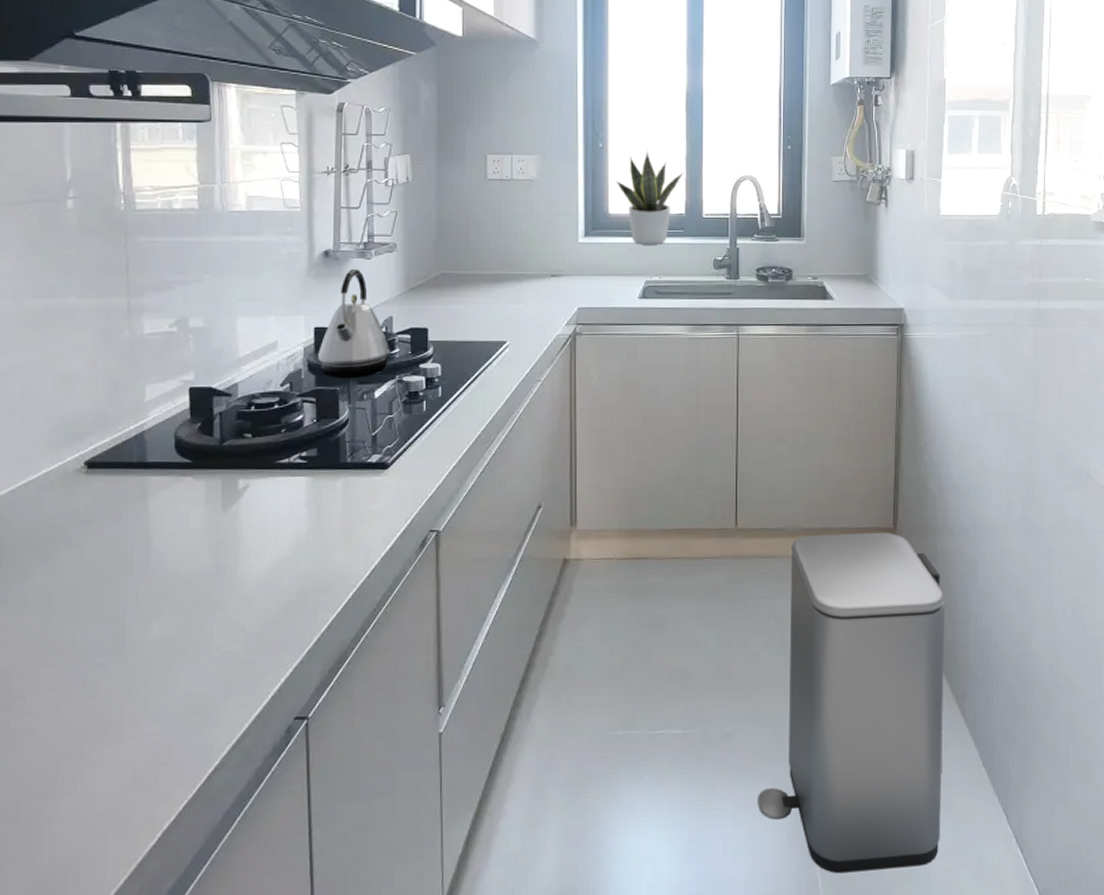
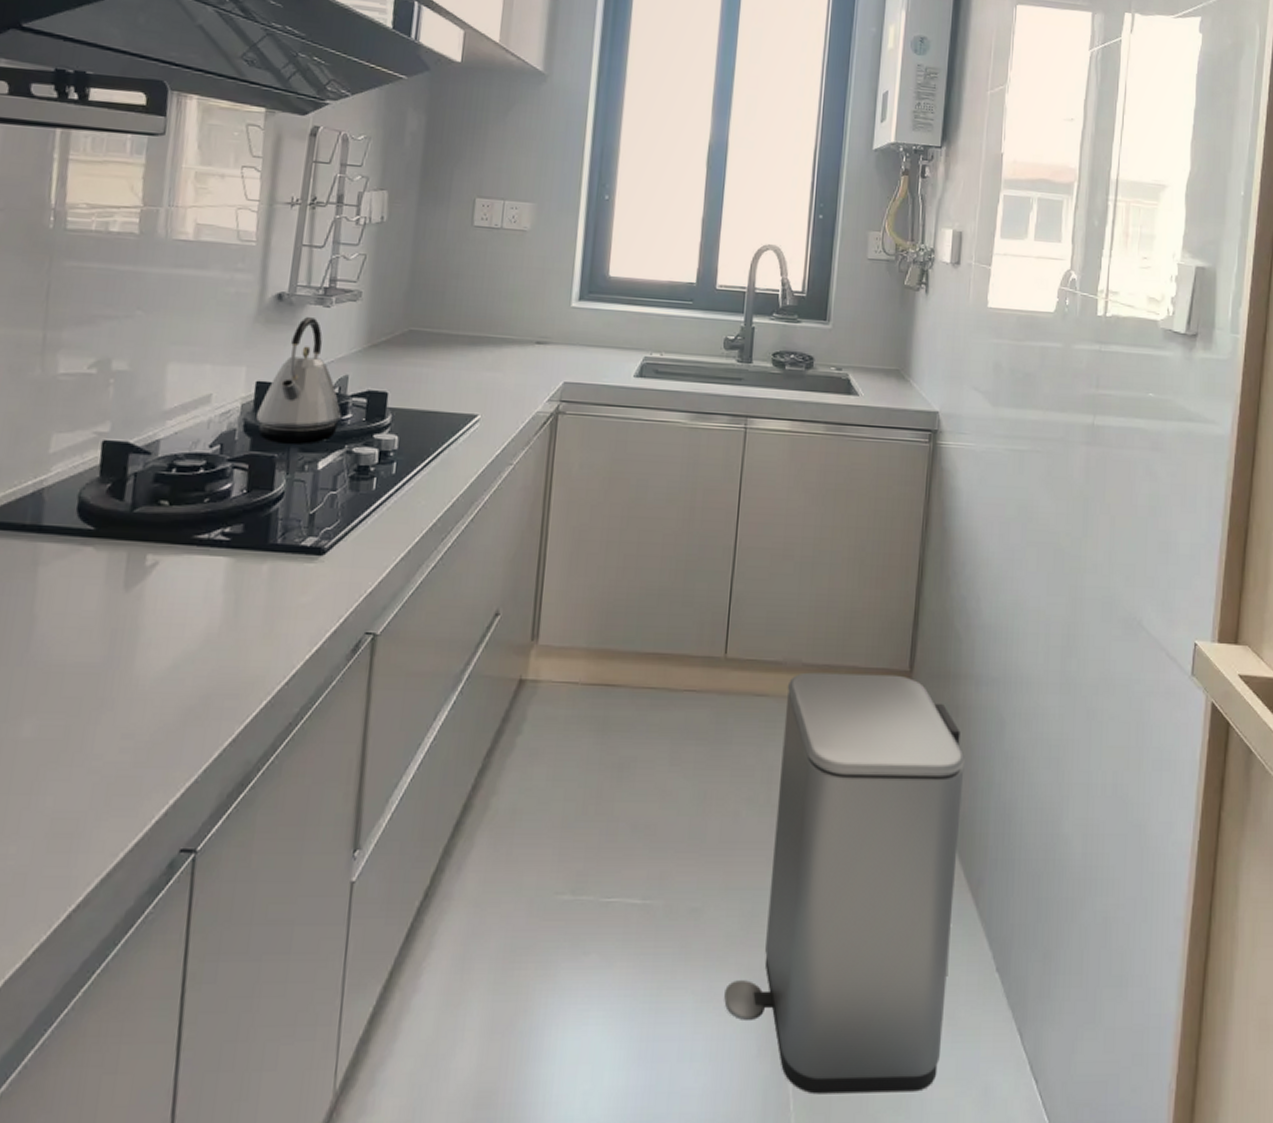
potted plant: present [615,150,685,245] -> none [620,207,700,317]

